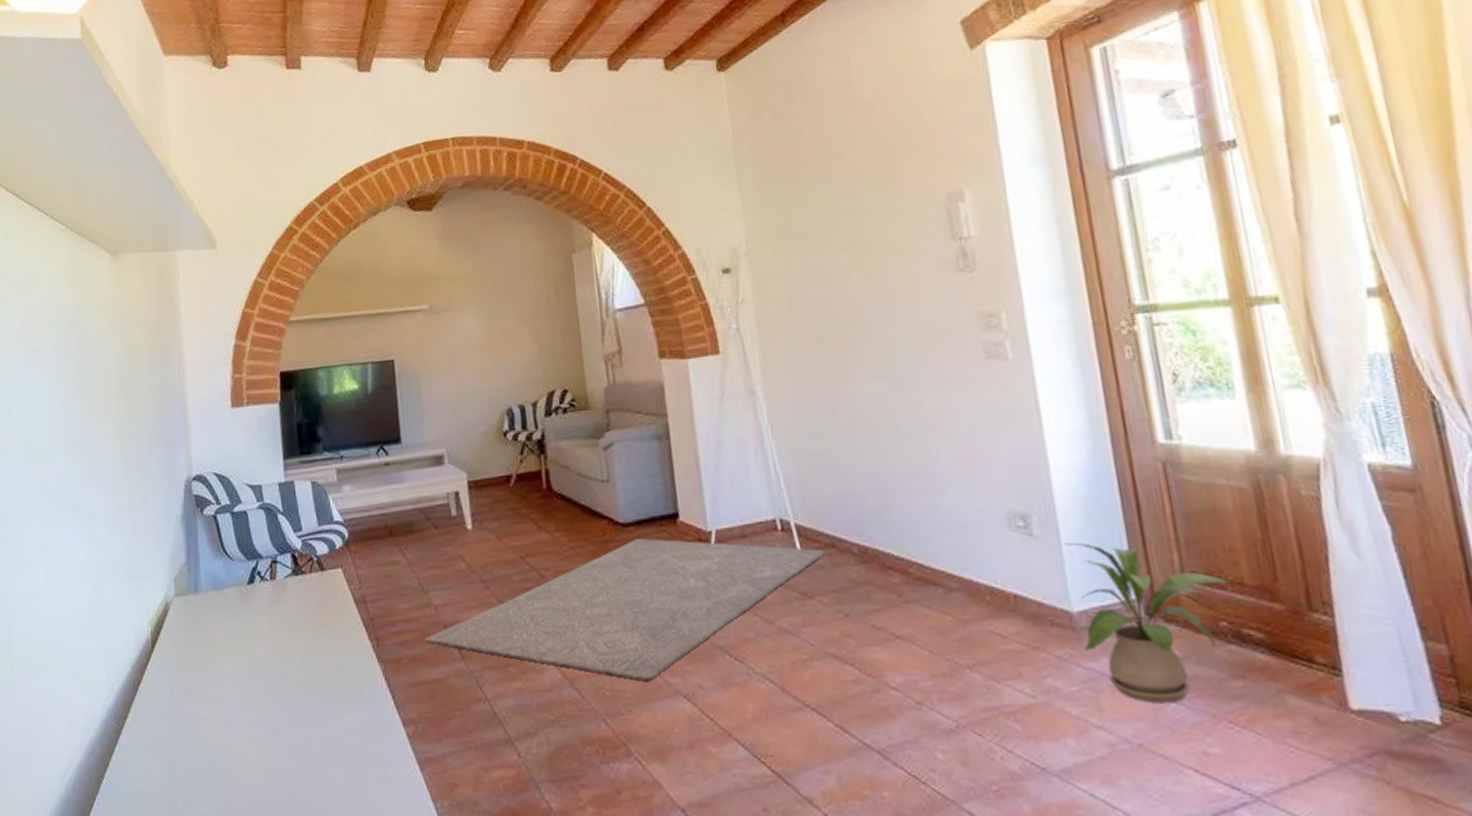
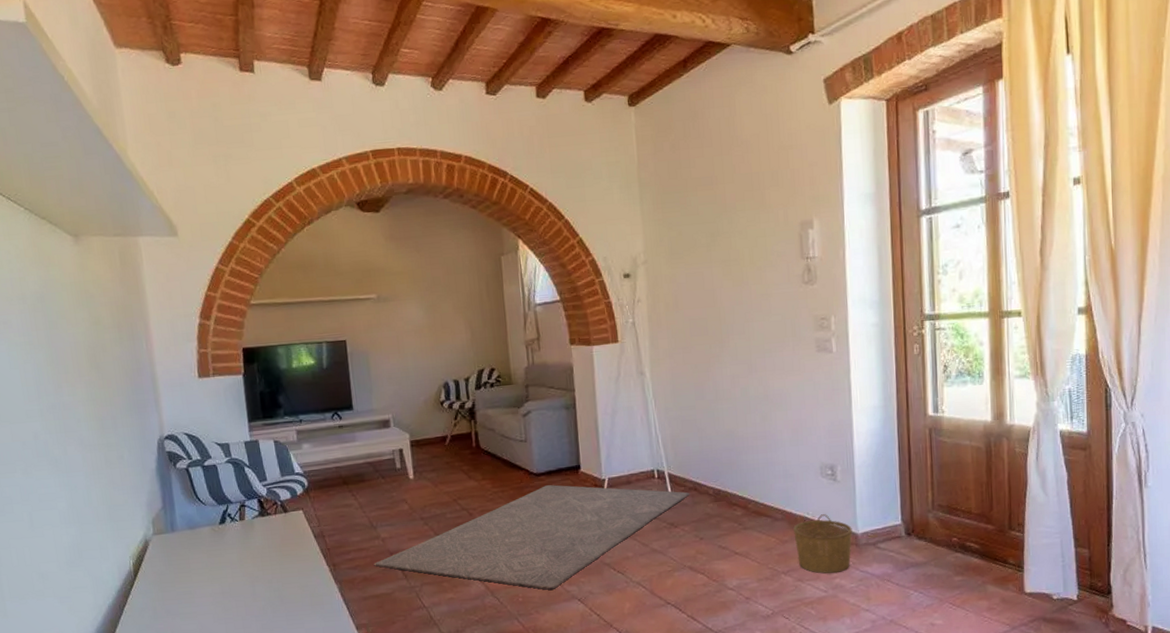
basket: none [976,583,1067,671] -> present [793,514,852,574]
house plant: present [1063,542,1230,703] -> none [856,485,962,593]

